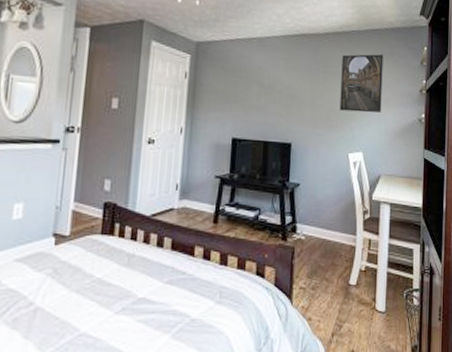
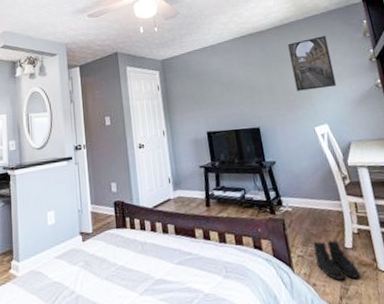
boots: none [317,274,357,316] -> present [313,240,360,280]

